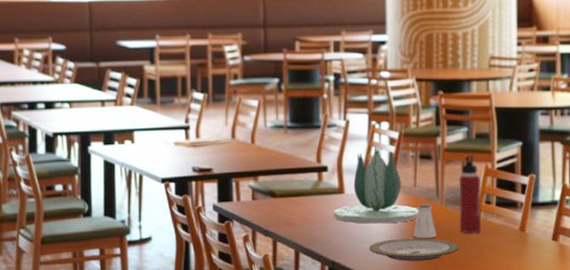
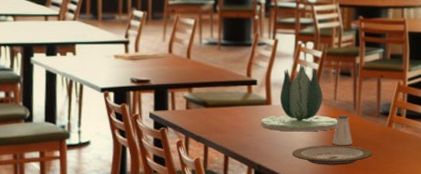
water bottle: present [459,154,482,234] -> none [373,73,393,142]

